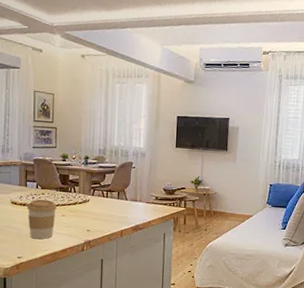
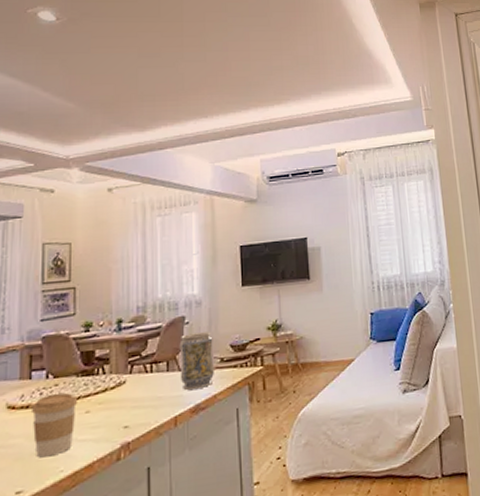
vase: none [126,175,152,215] -> present [179,331,215,390]

